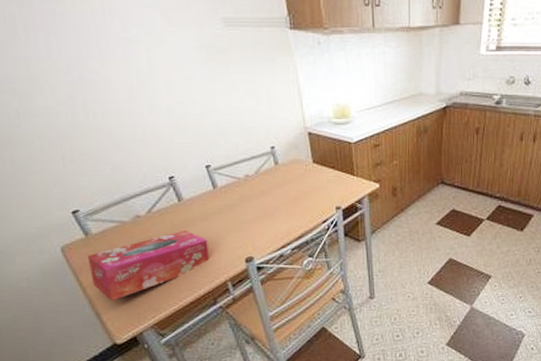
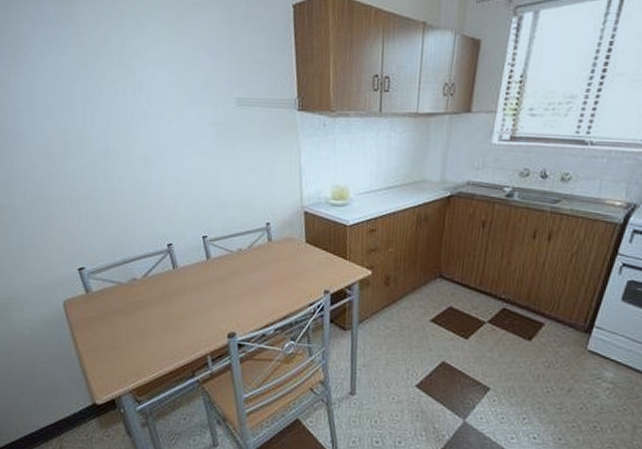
tissue box: present [88,230,209,301] -> none [84,297,194,360]

